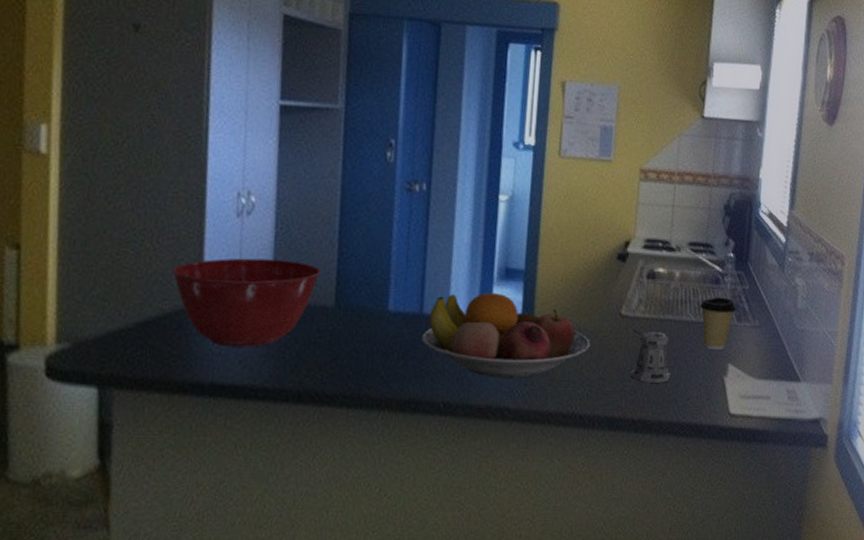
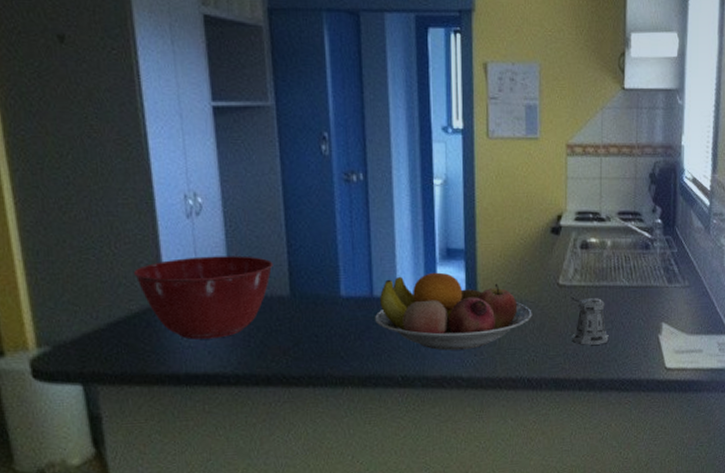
coffee cup: present [700,297,736,351] -> none [633,261,666,312]

